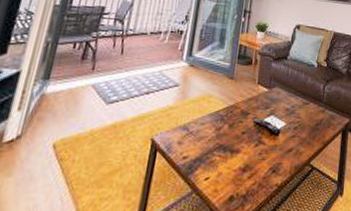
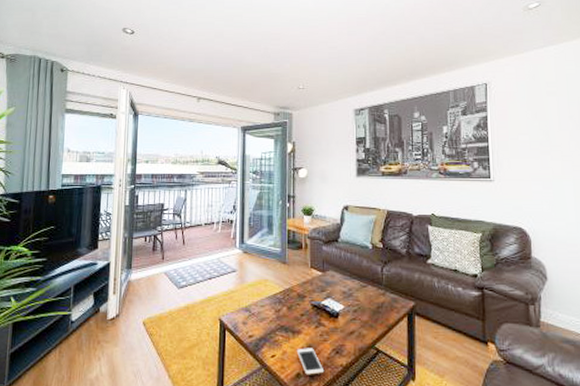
cell phone: none [232,168,259,197] -> present [296,348,325,375]

